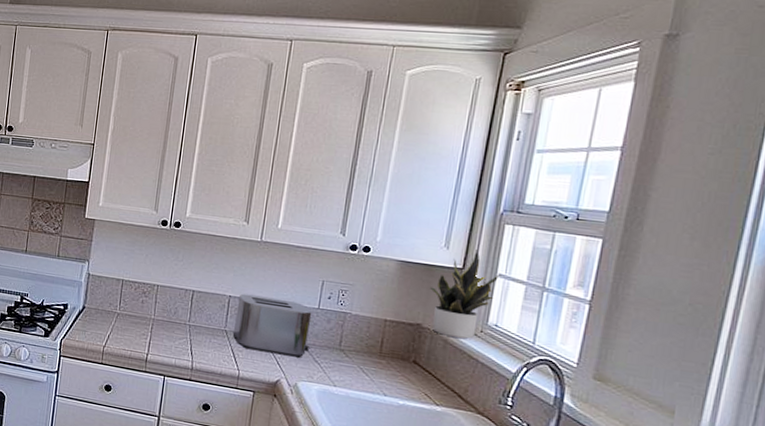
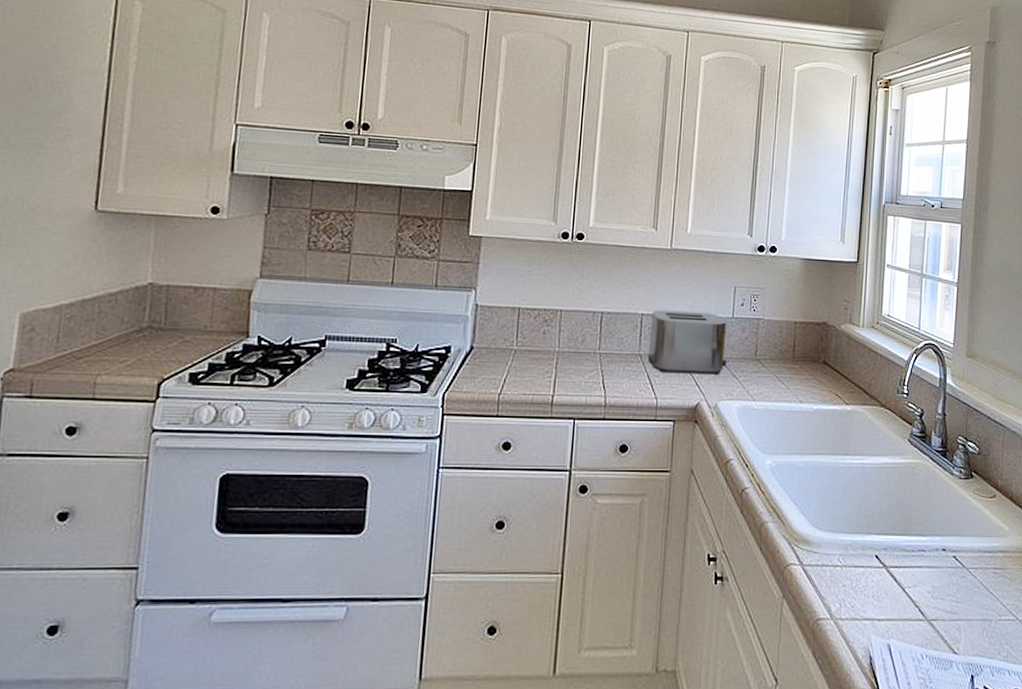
potted plant: present [430,250,500,339] -> none [832,242,888,333]

